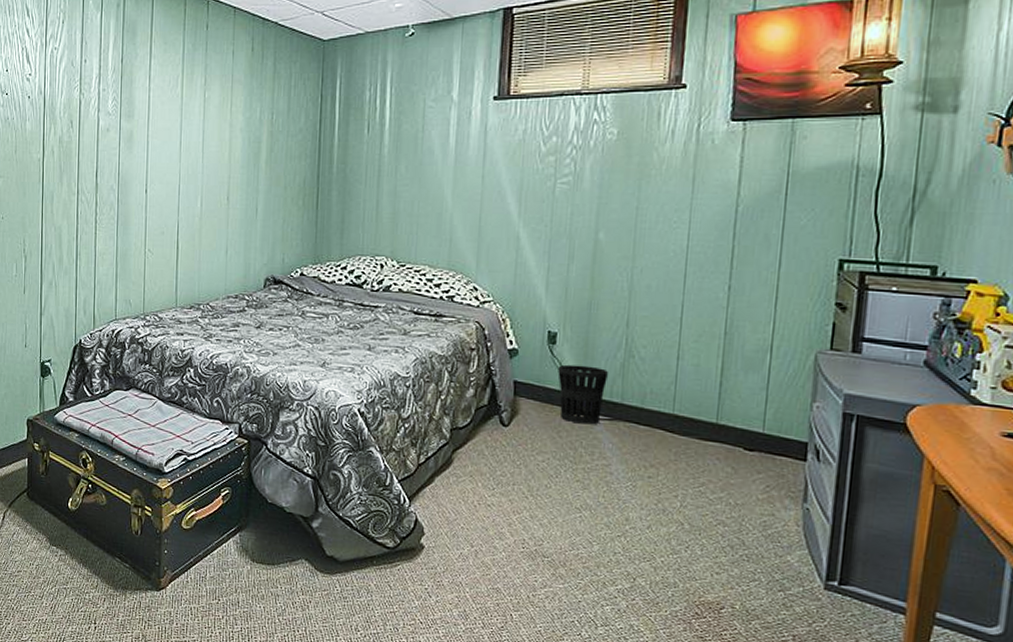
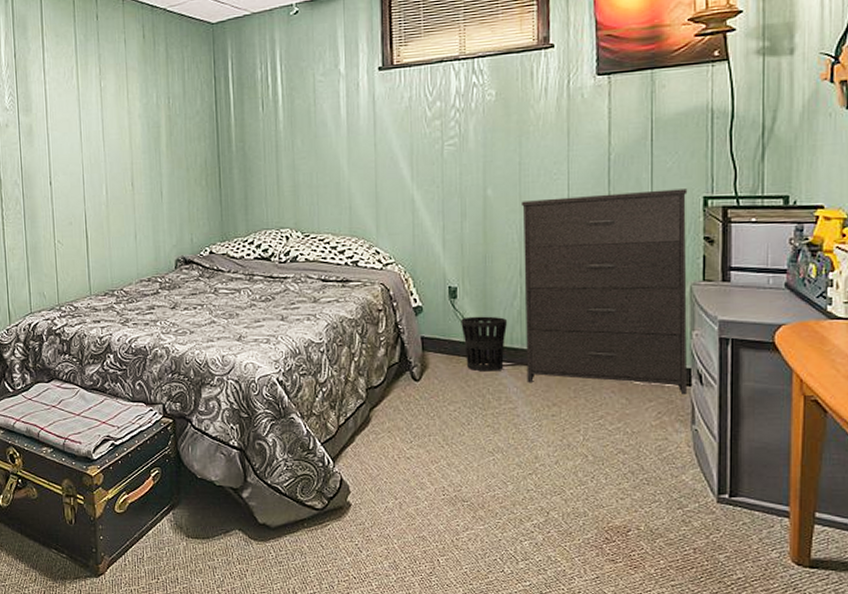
dresser: none [624,247,822,471] -> present [522,188,688,395]

